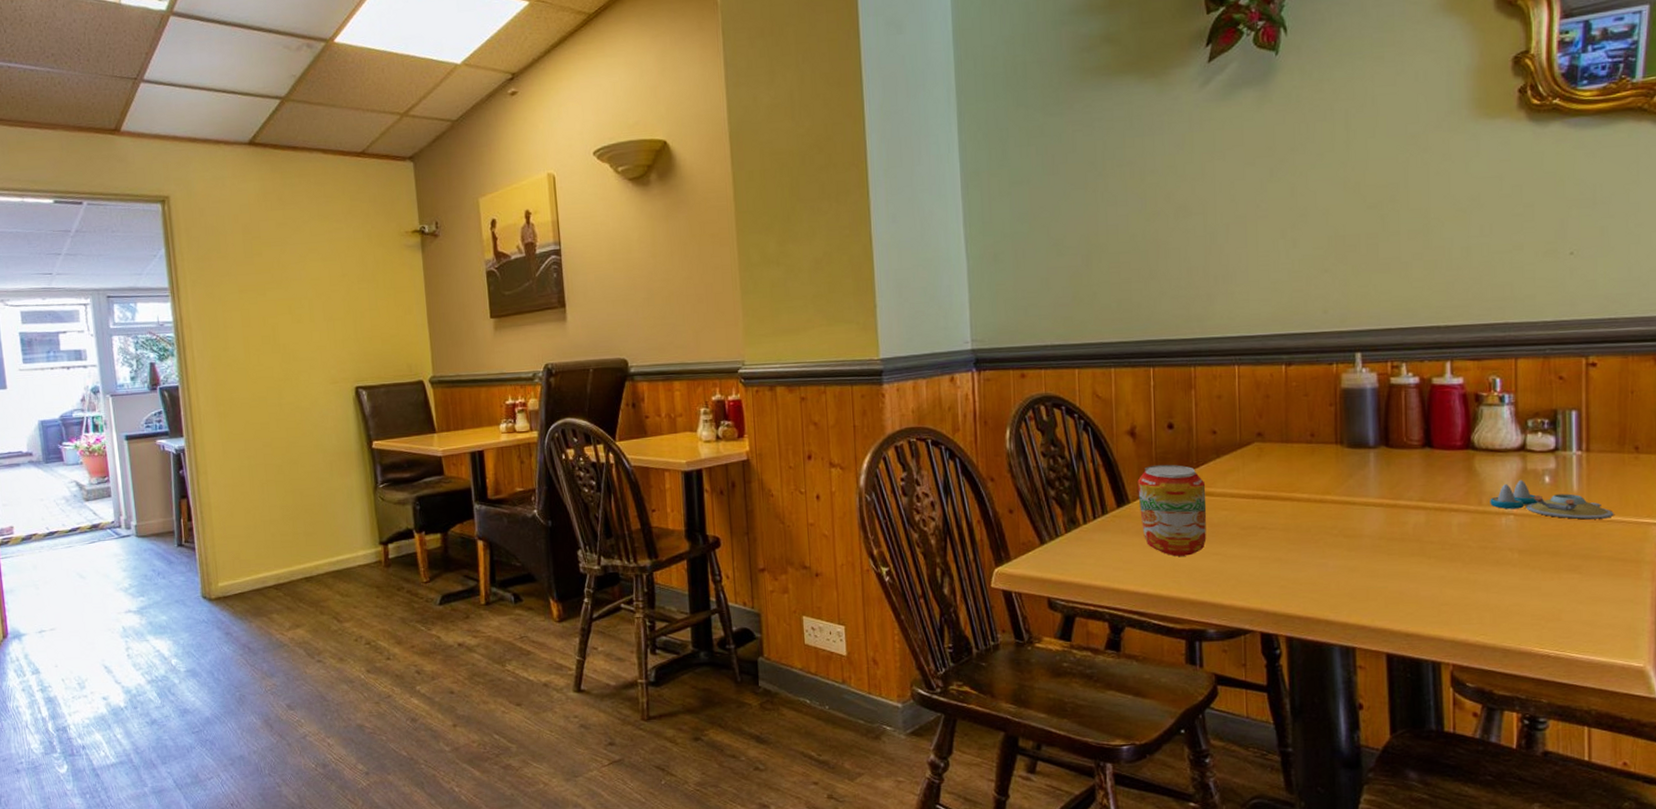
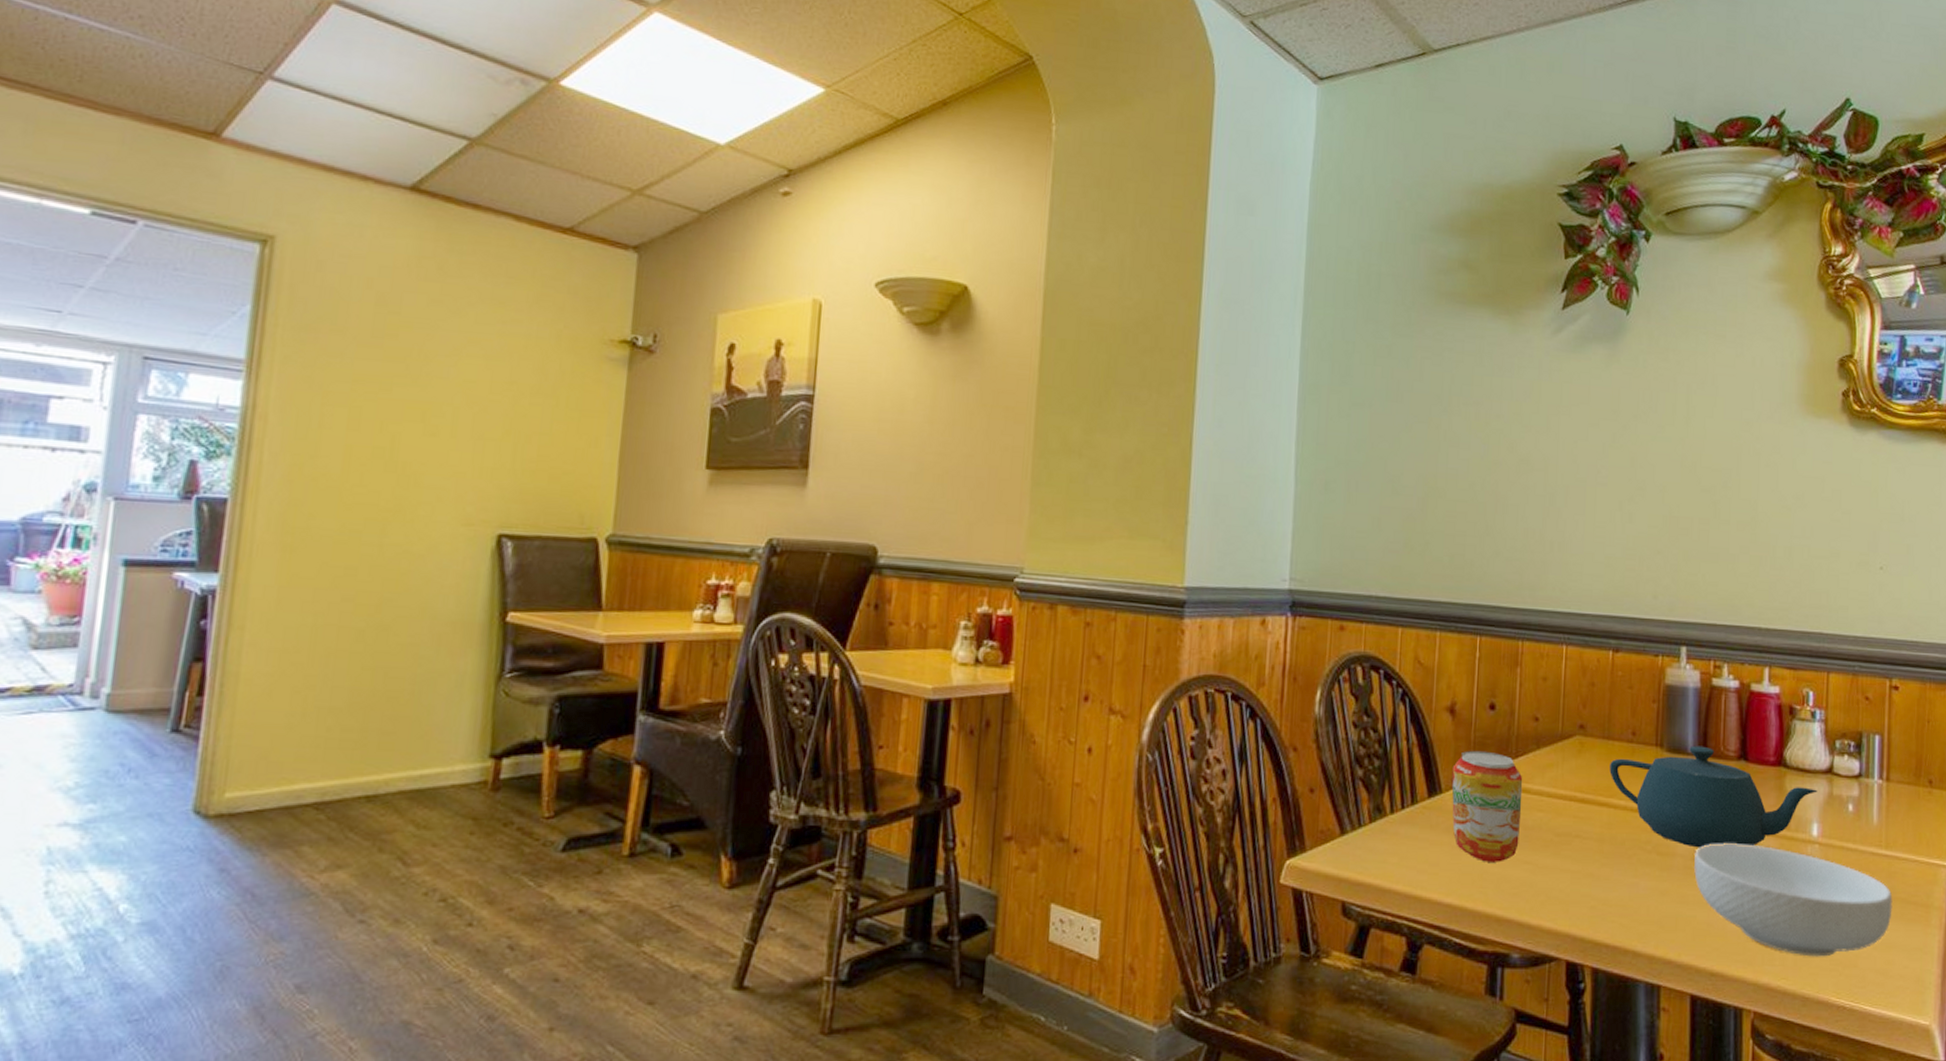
teapot: none [1290,439,1510,529] -> present [1609,745,1818,848]
cereal bowl: none [1382,521,1598,614] -> present [1694,843,1893,957]
salt and pepper shaker set: present [1490,479,1614,520] -> none [1797,805,1909,856]

